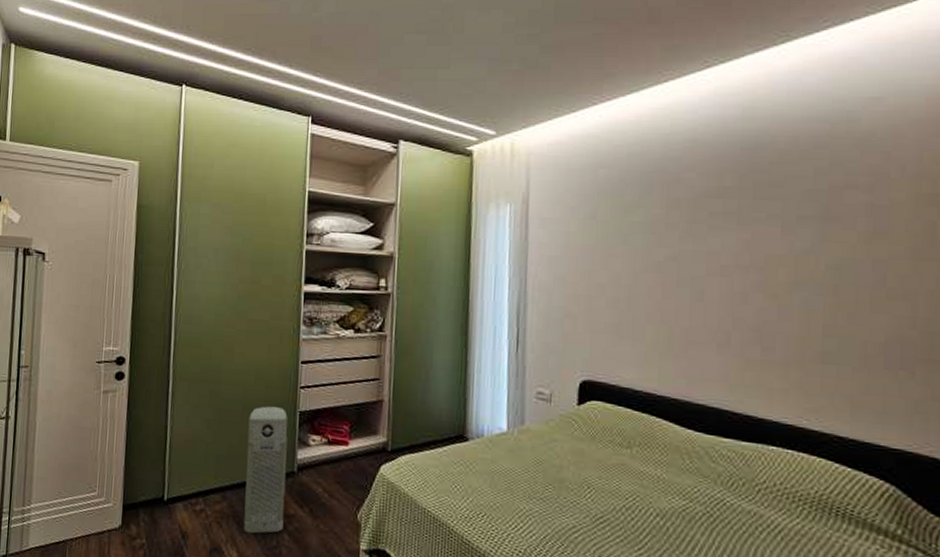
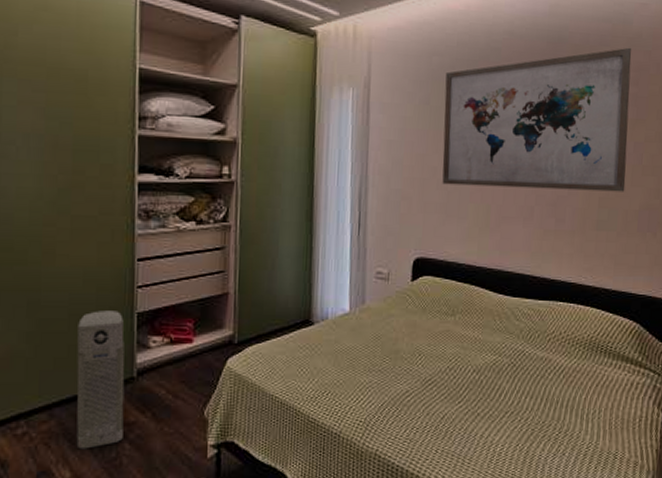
wall art: none [612,148,862,320] -> present [442,47,632,192]

